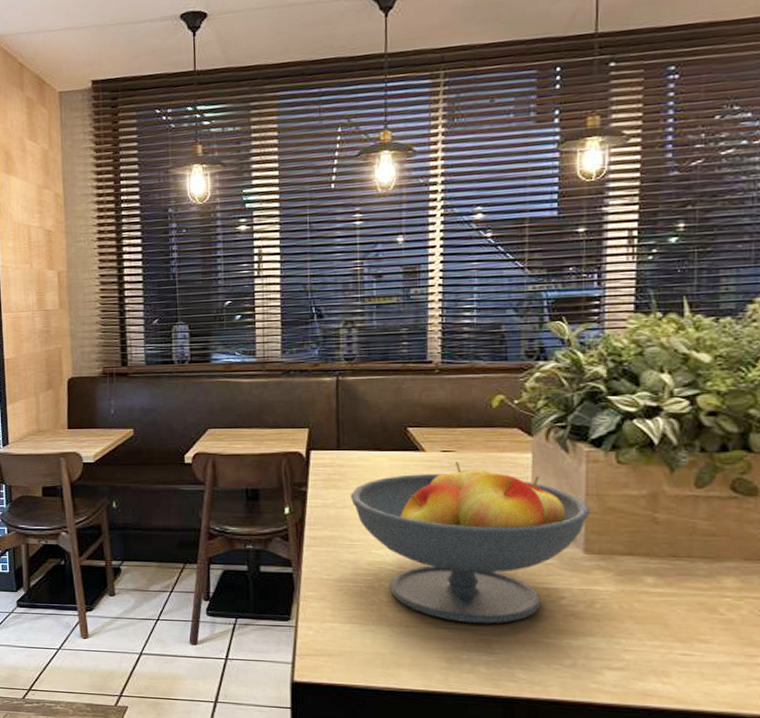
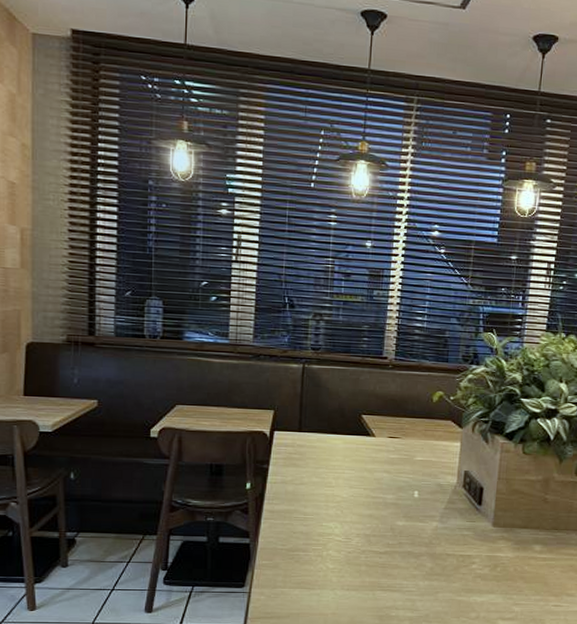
fruit bowl: present [351,462,591,624] -> none [308,447,501,586]

